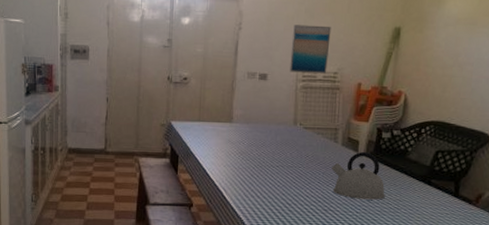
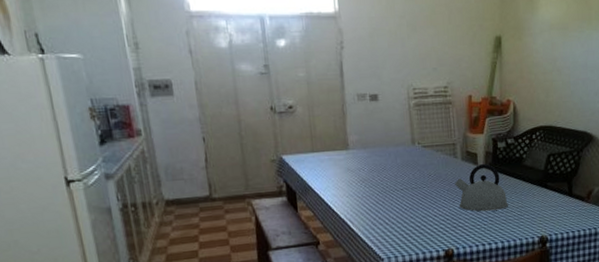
wall art: present [290,25,331,73] -> none [397,39,437,90]

